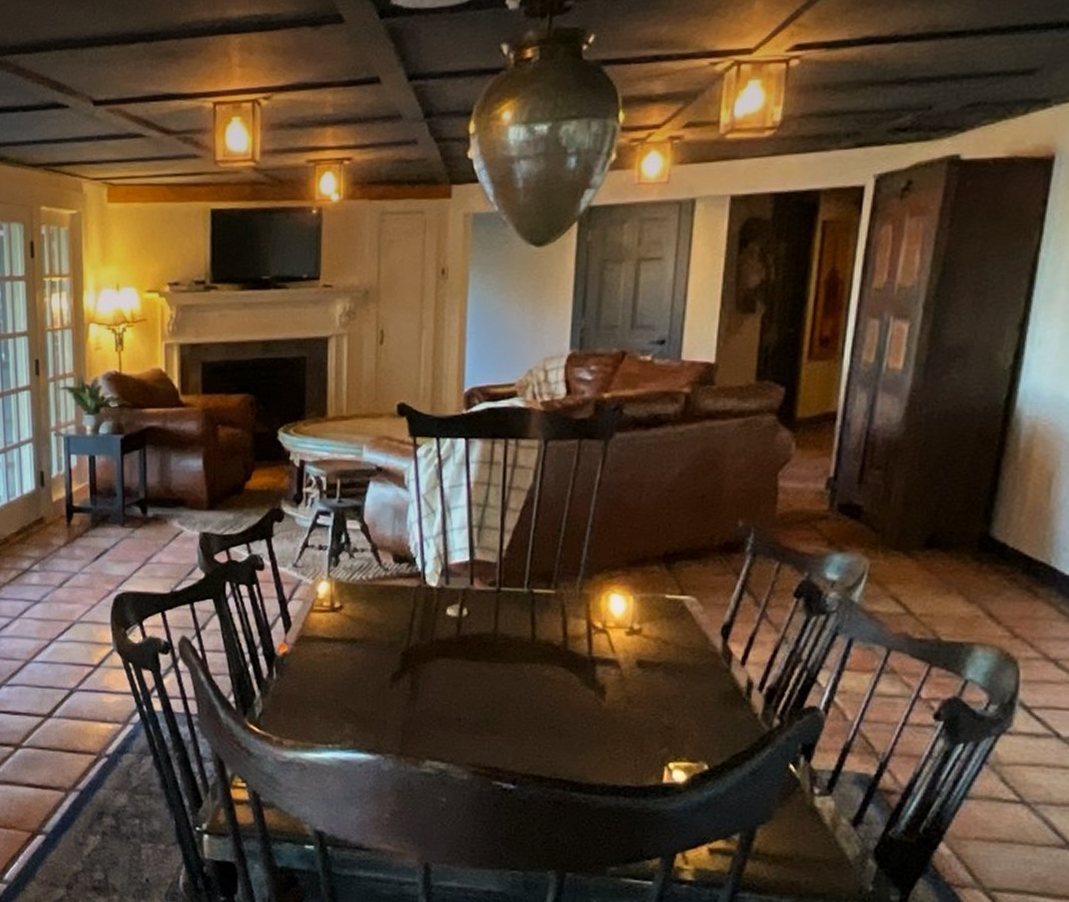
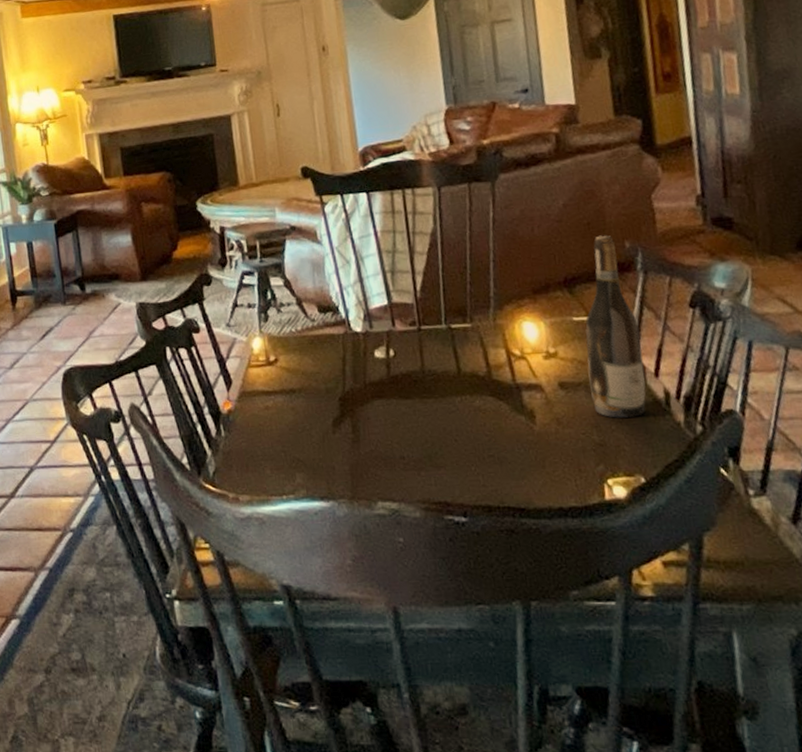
wine bottle: none [669,510,735,704] -> present [585,235,646,418]

